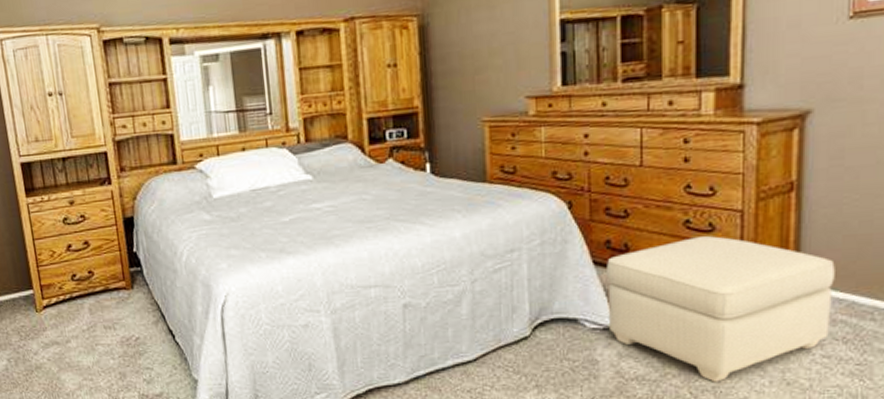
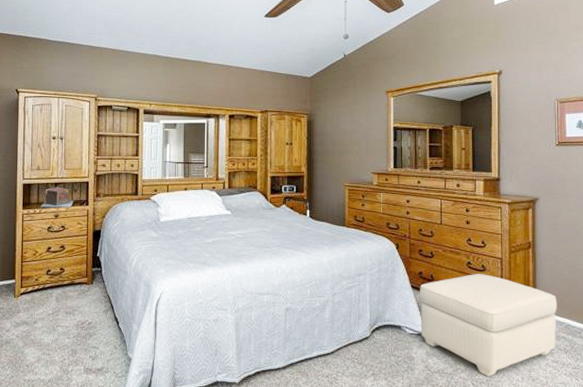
decorative box: none [48,163,92,196] -> present [41,187,74,210]

